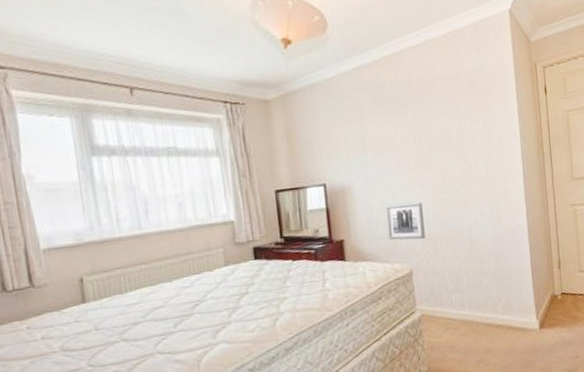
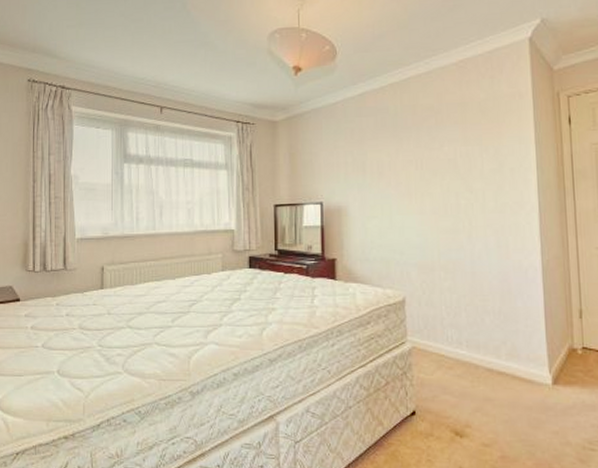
wall art: present [386,203,425,240] -> none [381,228,422,268]

